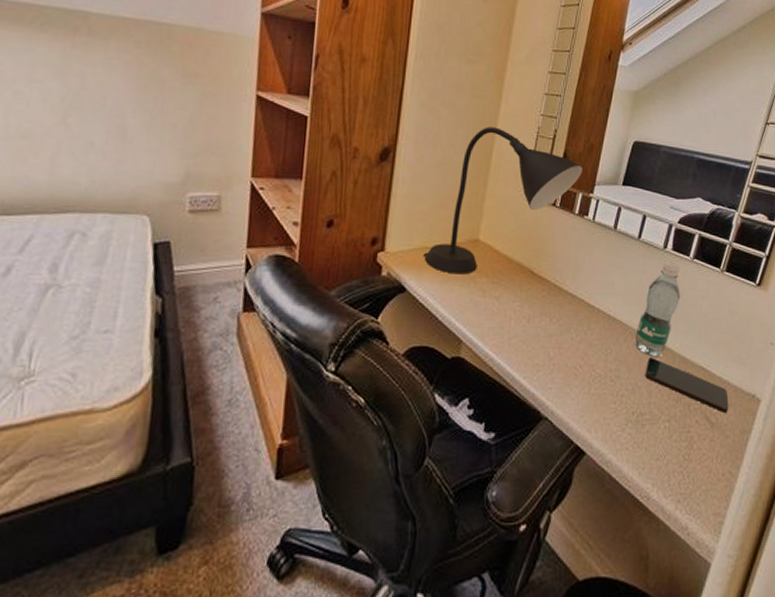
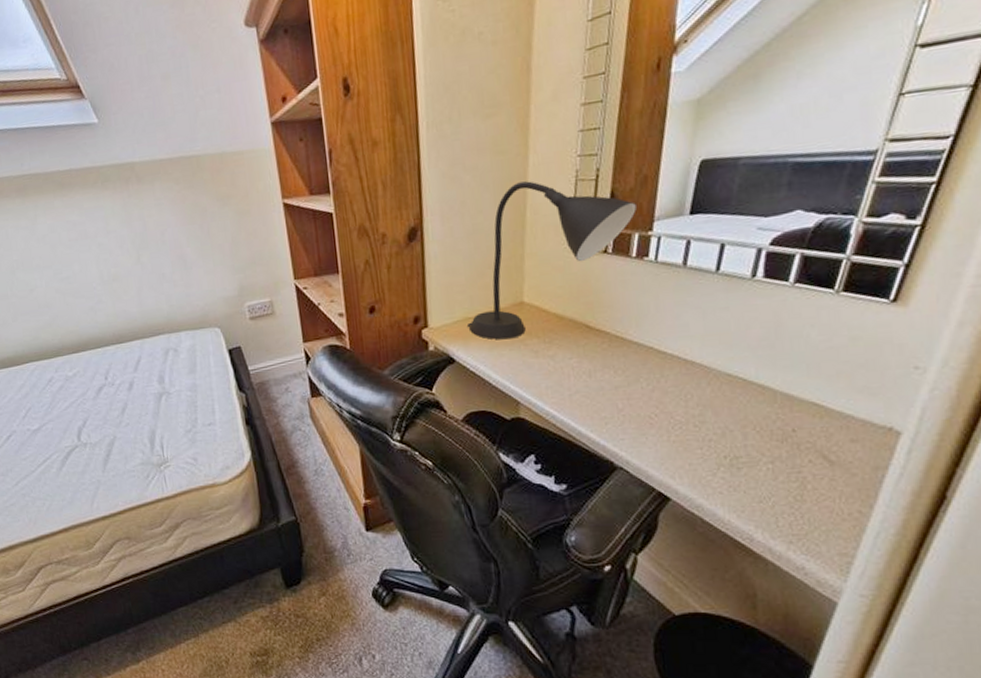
bottle: present [634,261,681,358] -> none [720,290,779,398]
phone: present [645,357,729,414] -> none [737,398,855,451]

